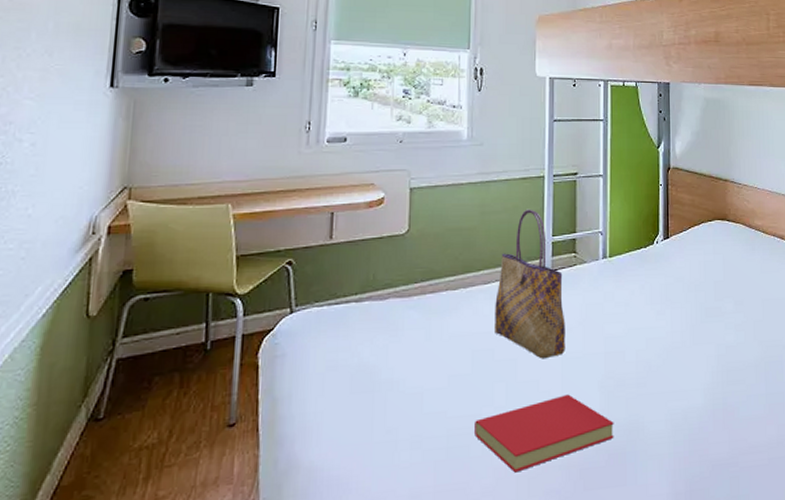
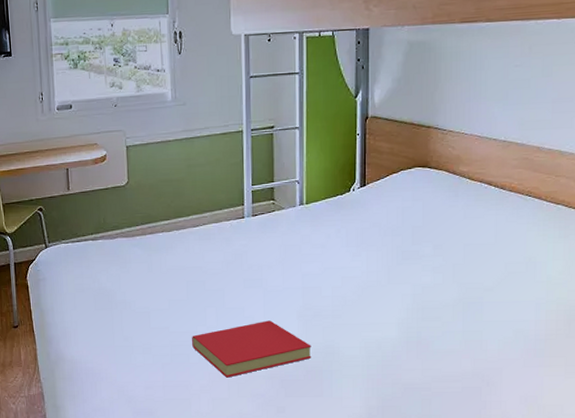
tote bag: present [495,209,565,358] -> none [204,161,267,290]

